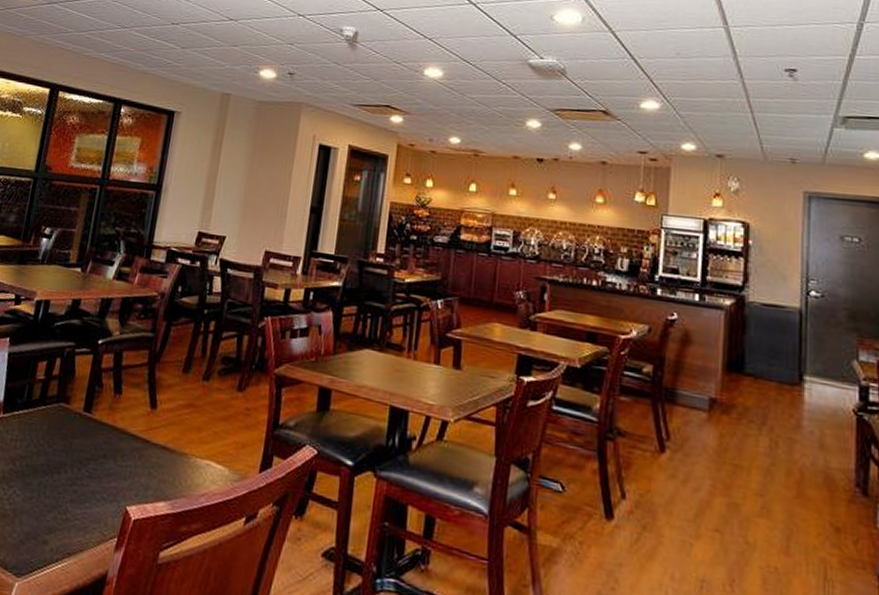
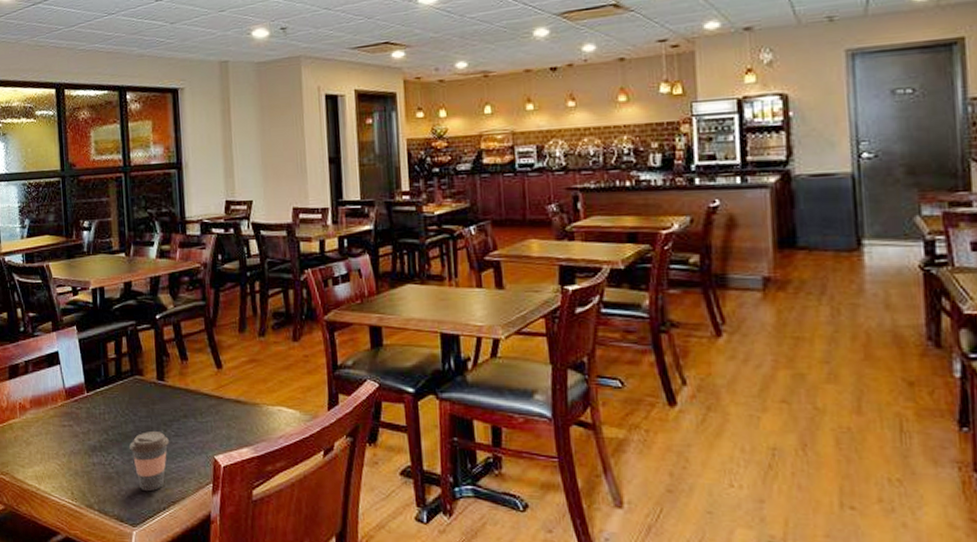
coffee cup: none [35,468,81,538] -> present [129,432,169,492]

